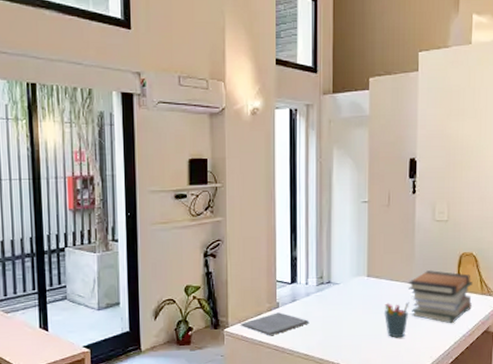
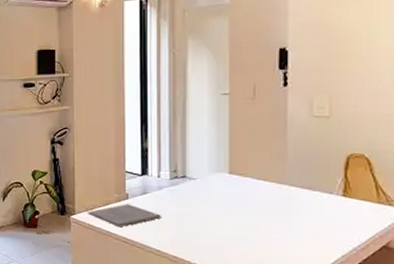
pen holder: present [384,302,409,338] -> none [251,204,282,244]
book stack: present [407,270,473,324] -> none [279,171,365,234]

